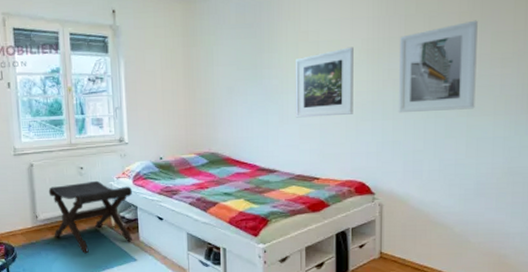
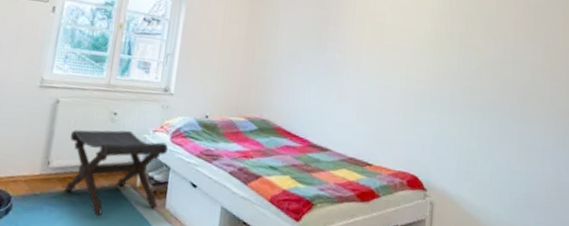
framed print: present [295,47,354,118] -> none [354,34,417,102]
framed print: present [398,20,478,113] -> none [455,31,531,116]

